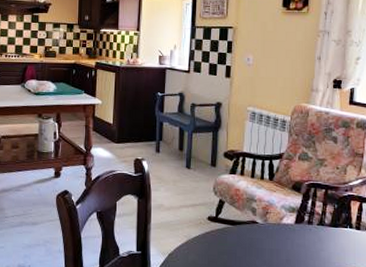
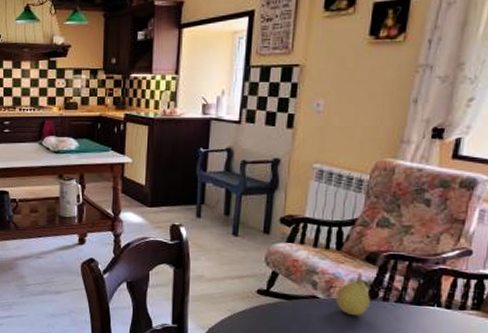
fruit: none [271,200,298,239] -> present [335,273,370,316]

